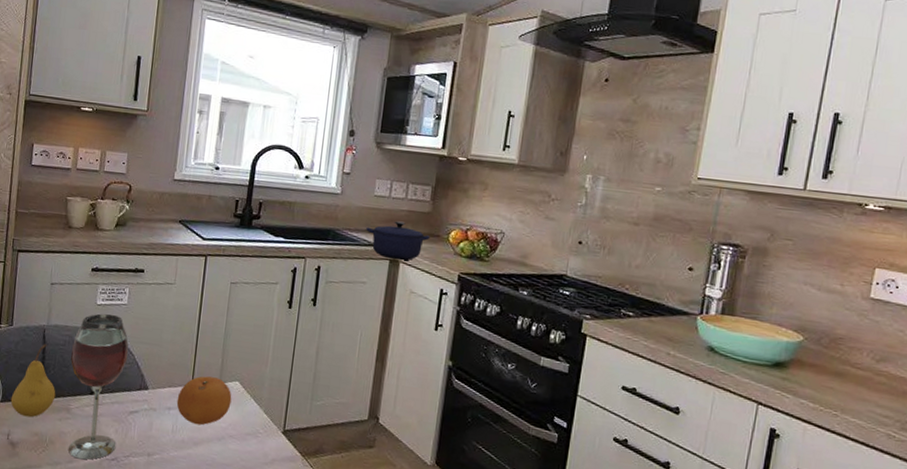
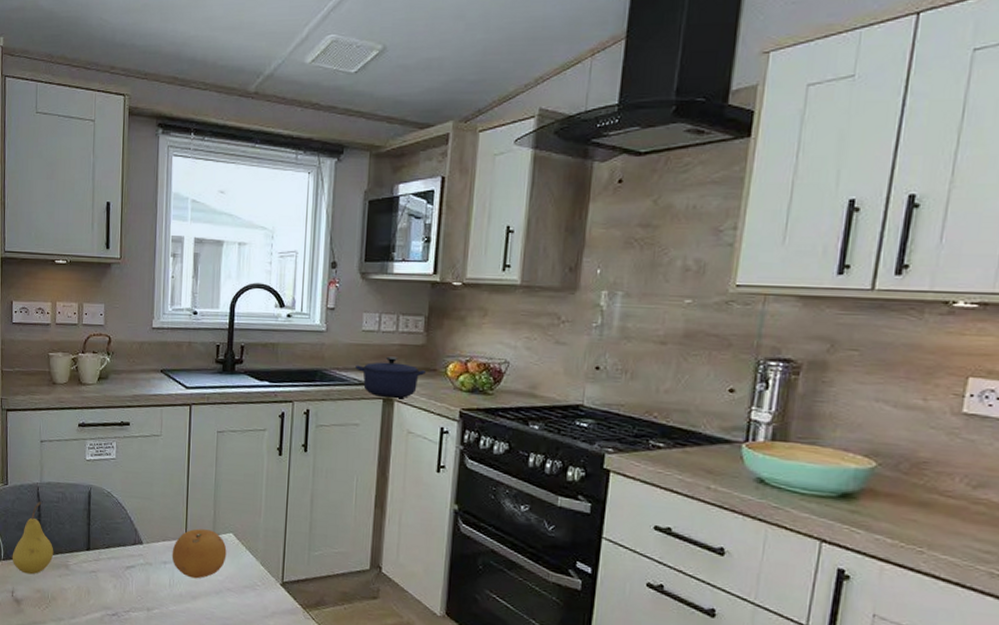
wineglass: present [69,313,129,460] -> none [65,469,121,615]

